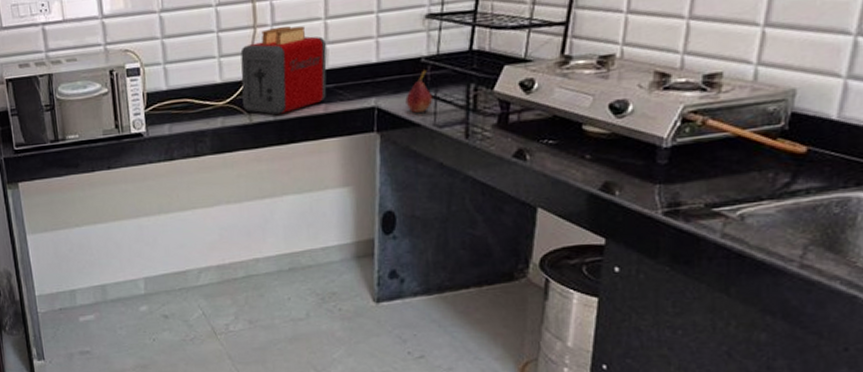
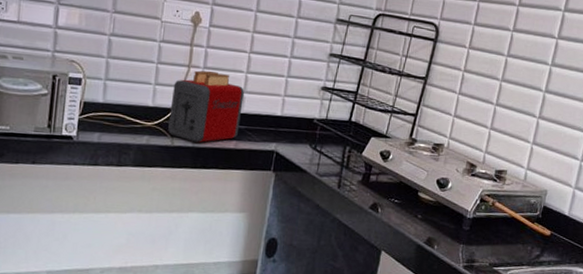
fruit: present [405,69,433,113] -> none [298,129,319,162]

